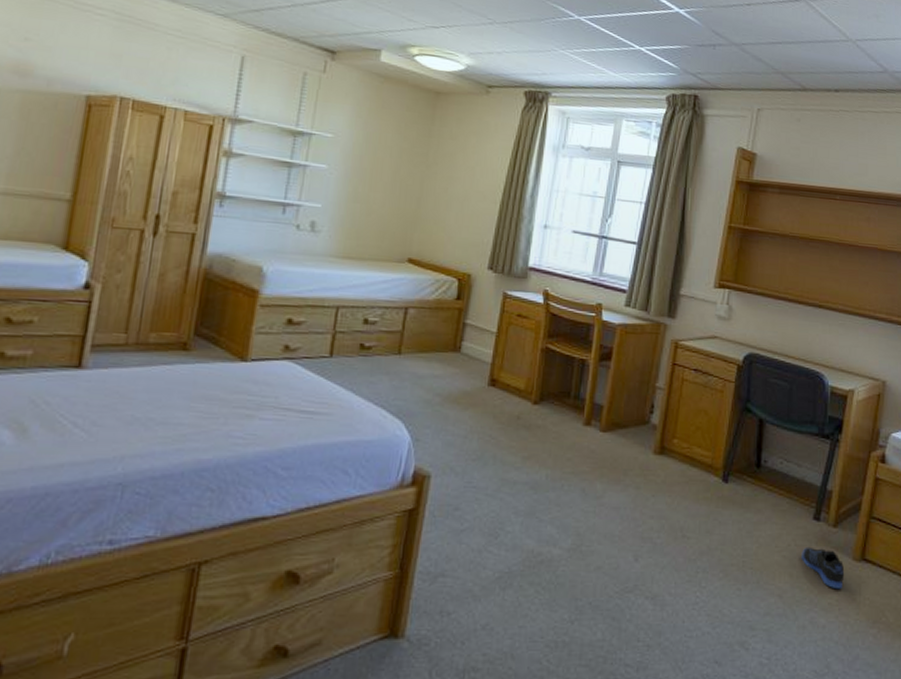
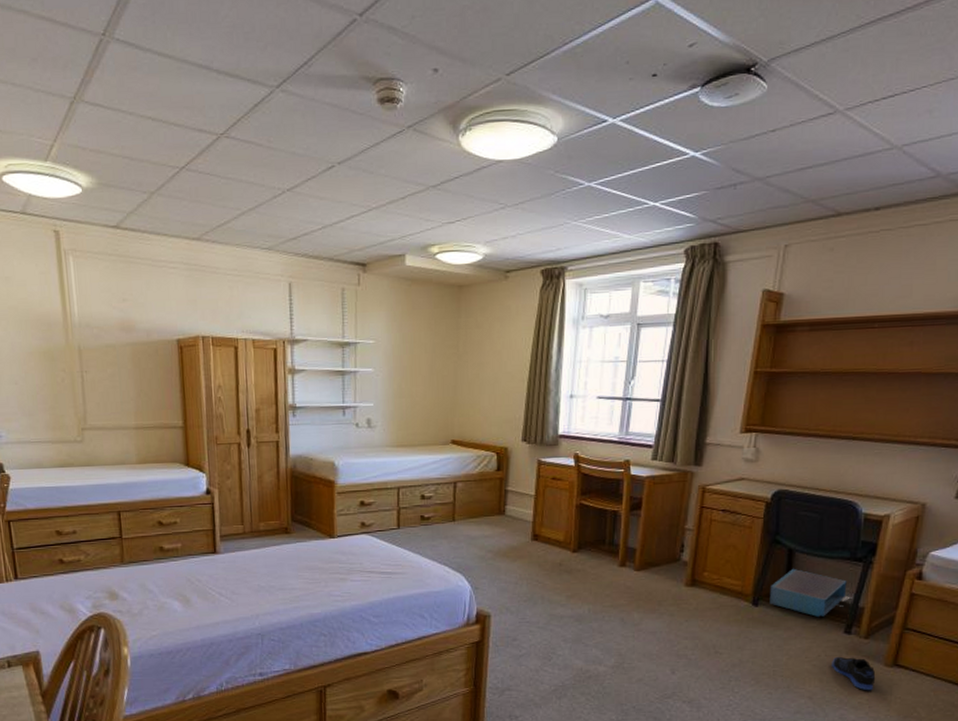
storage bin: none [740,441,820,499] -> present [769,568,852,617]

